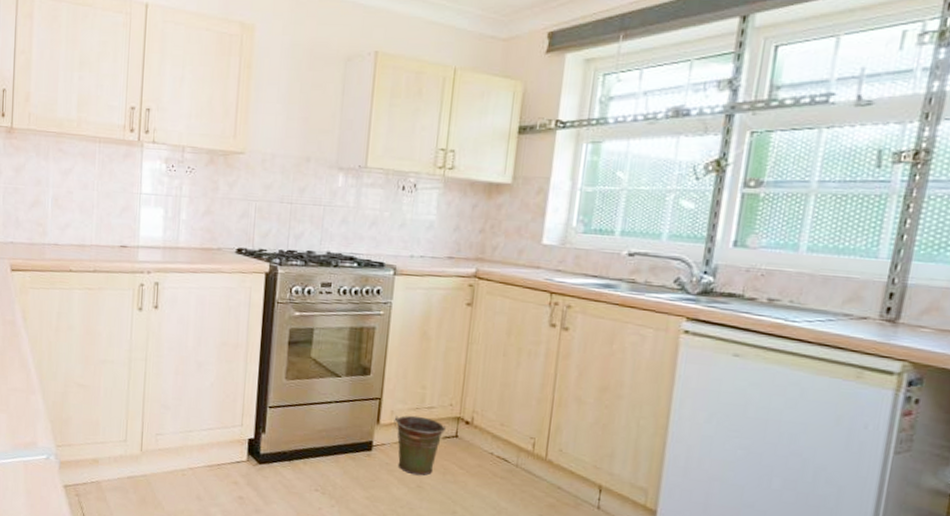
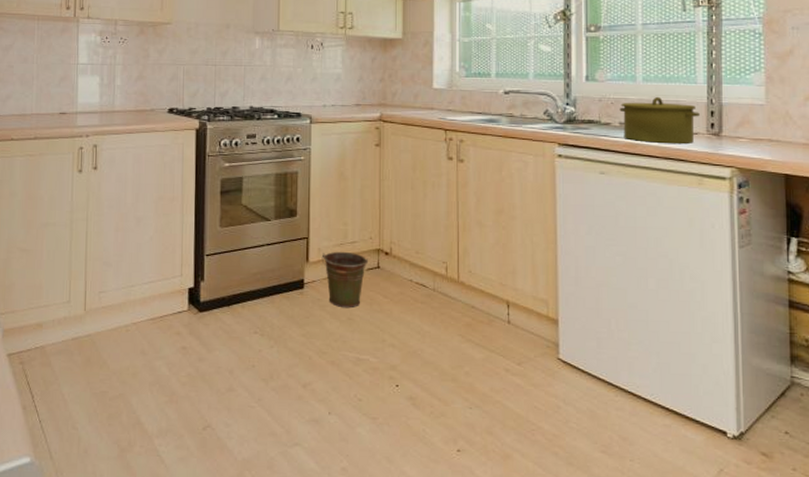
cooking pot: none [770,270,875,329] -> present [619,96,700,143]

